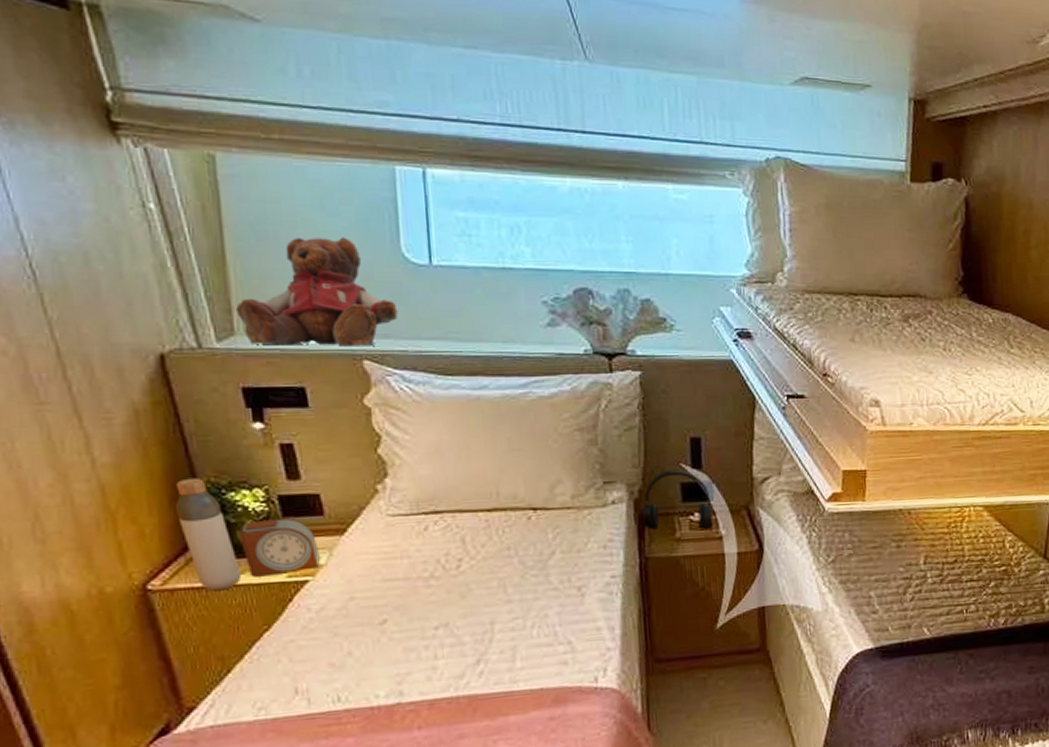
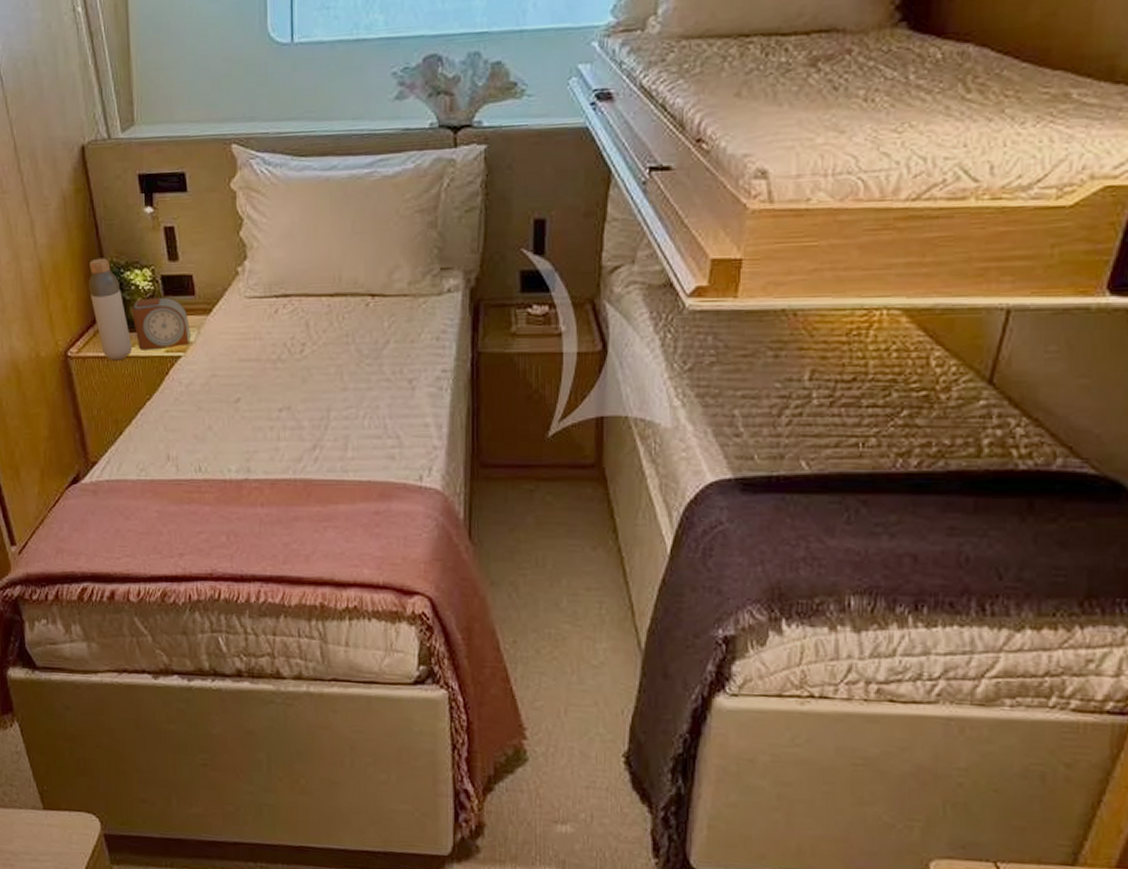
teddy bear: present [235,237,398,346] -> none [135,22,262,133]
headphones: present [642,469,714,530] -> none [478,255,553,324]

